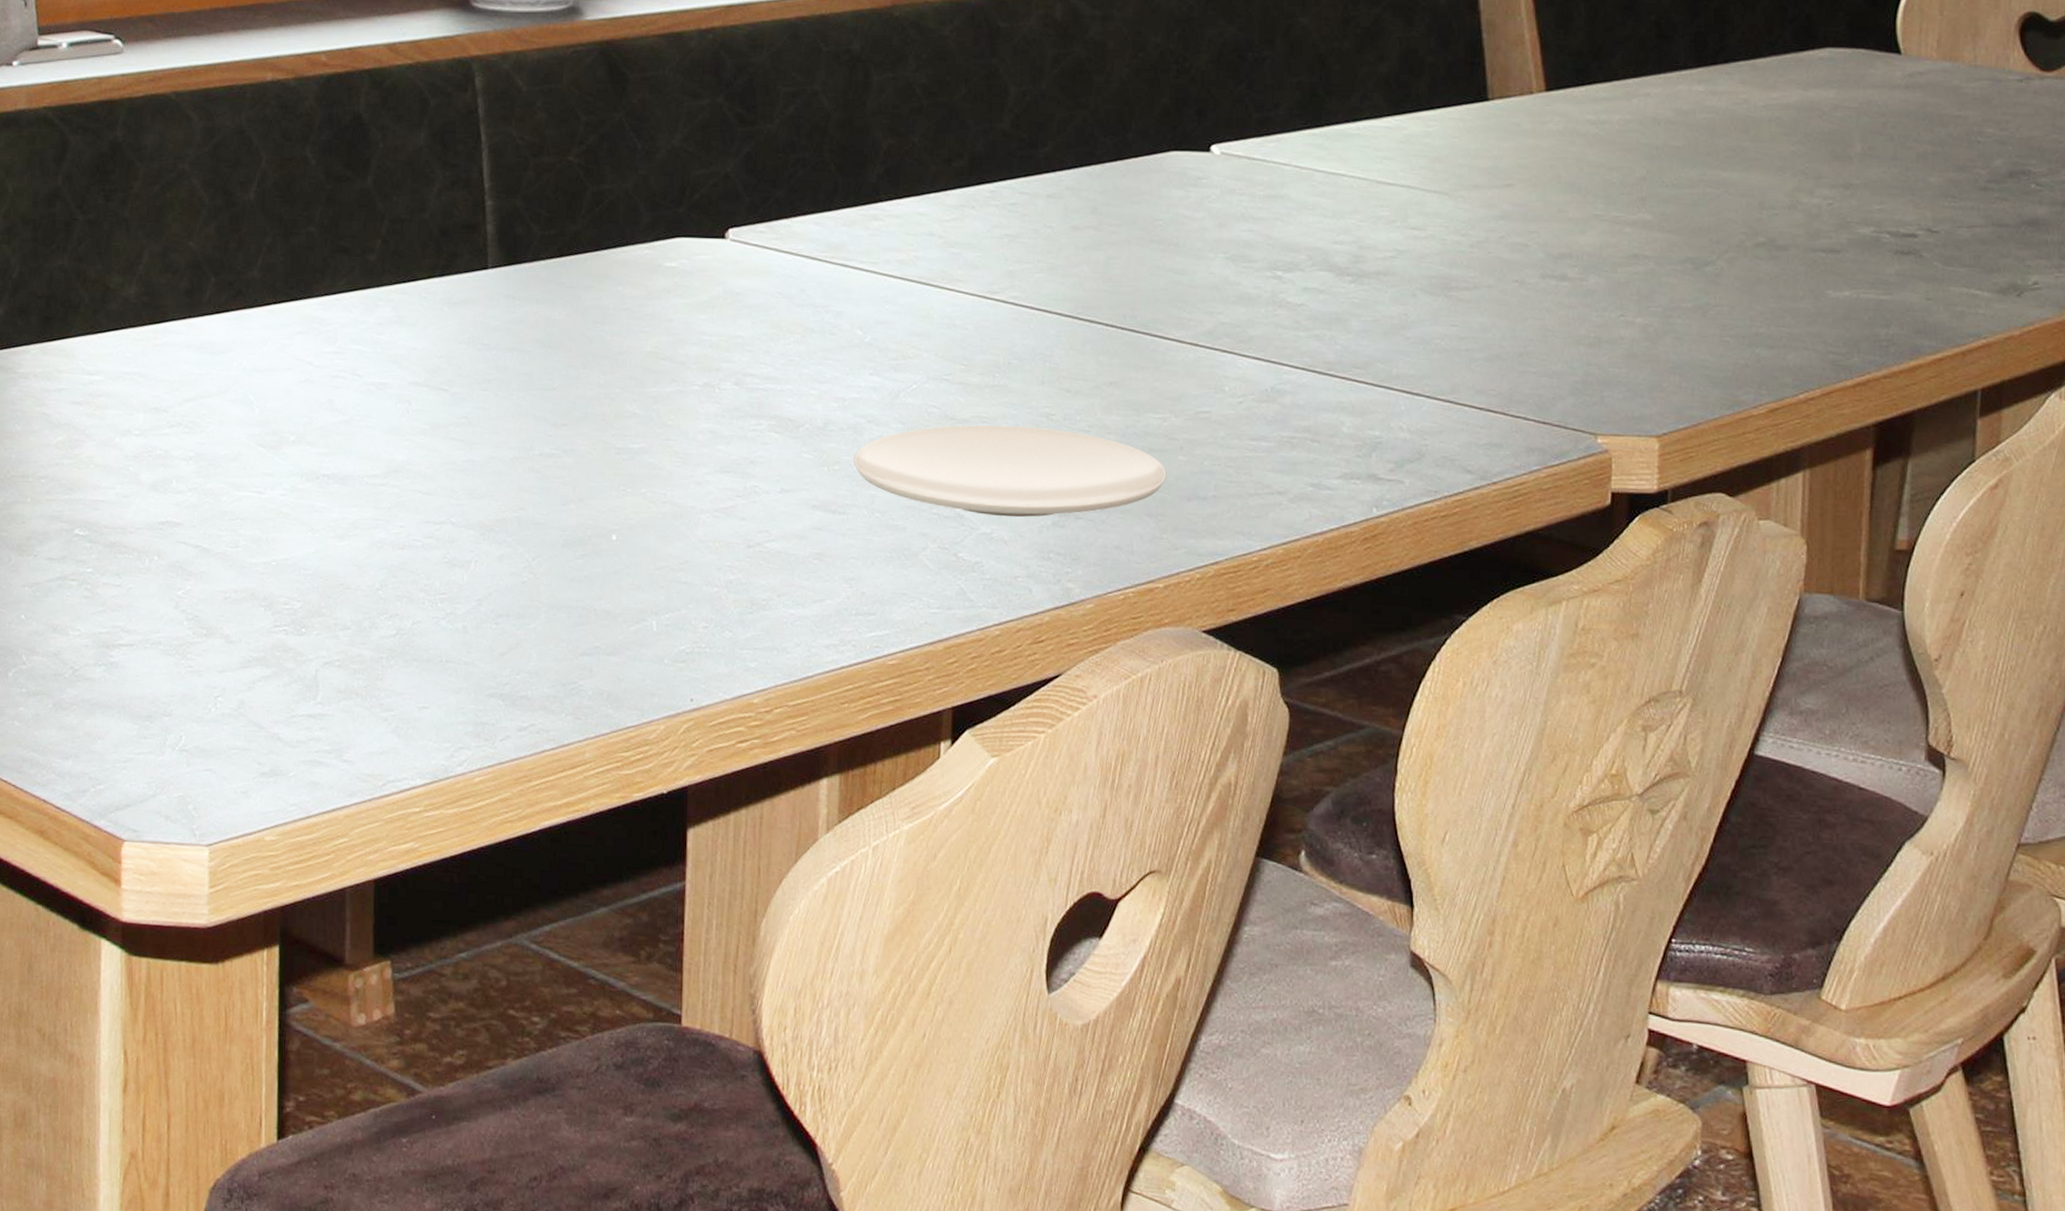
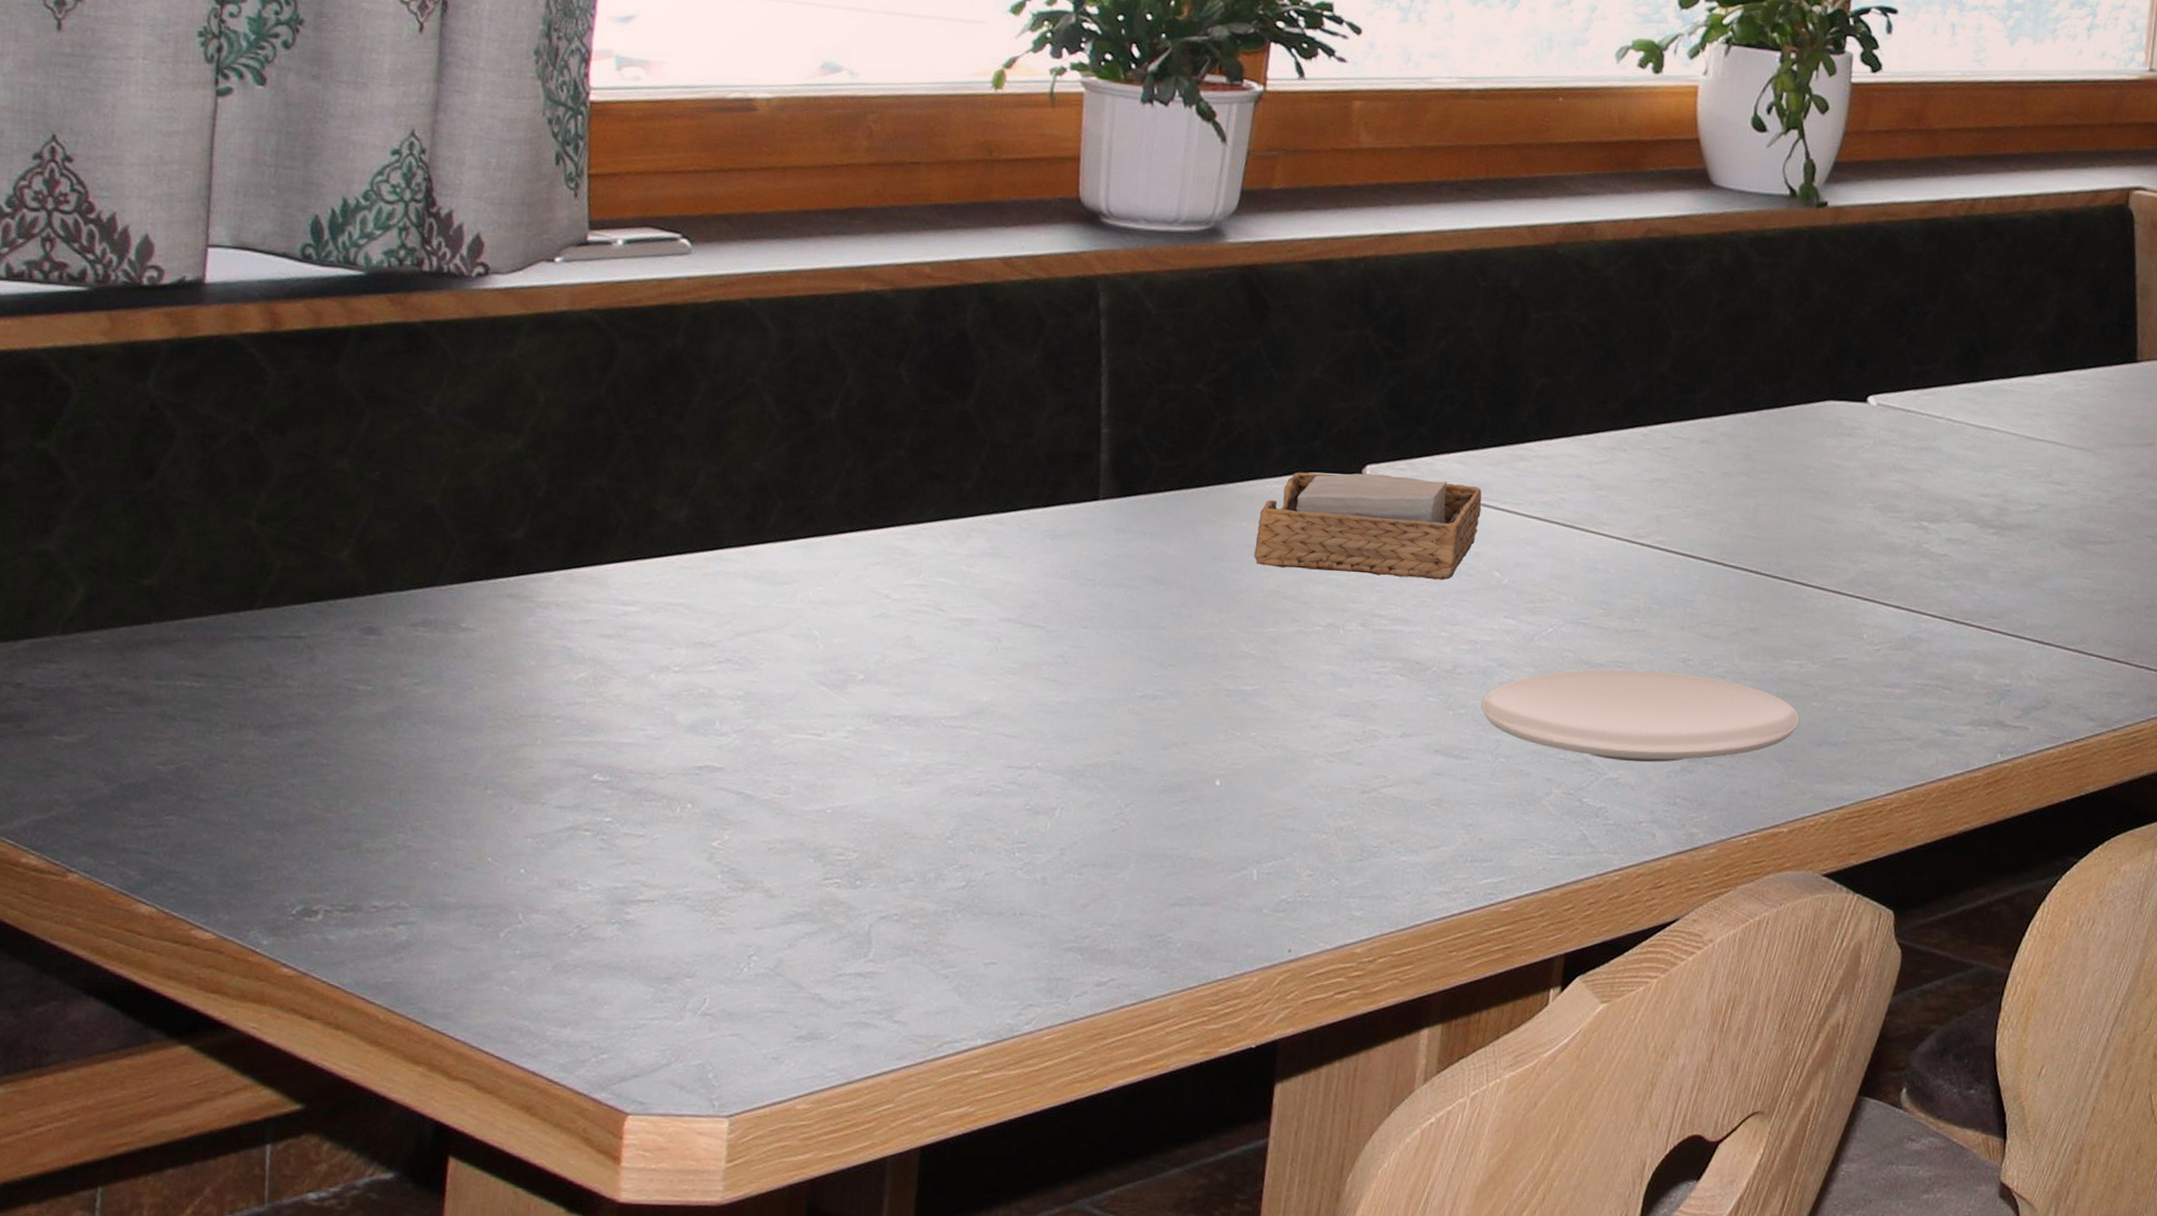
napkin holder: none [631,237,840,339] -> present [1254,472,1482,580]

